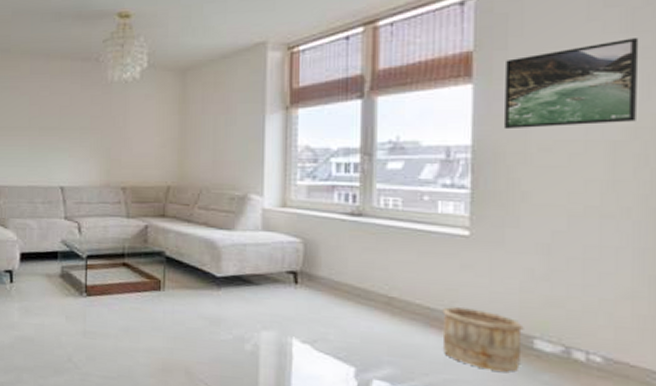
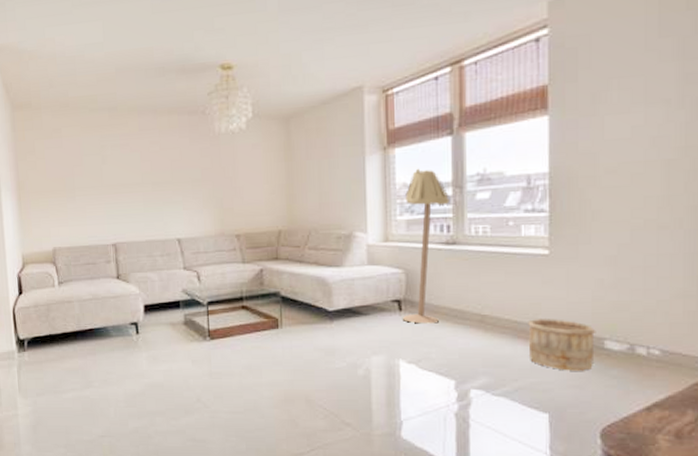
floor lamp: none [297,131,357,301] -> present [402,168,449,324]
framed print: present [505,38,639,130] -> none [577,65,689,156]

